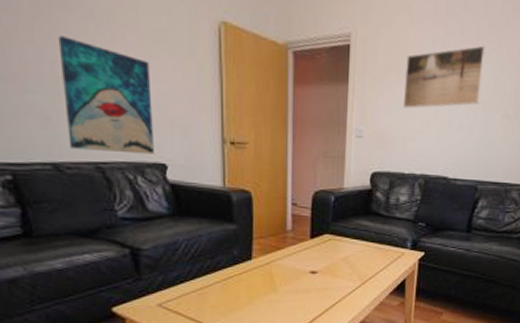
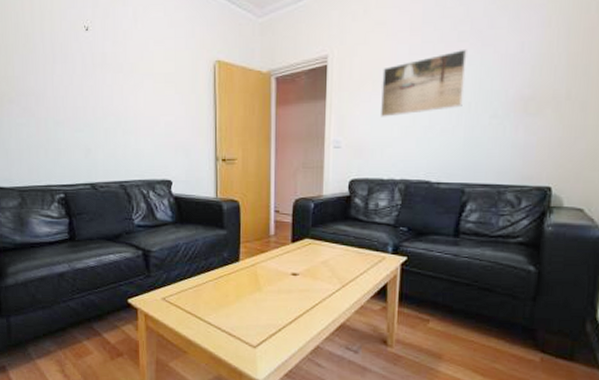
wall art: present [58,36,154,155] -> none [98,87,162,173]

